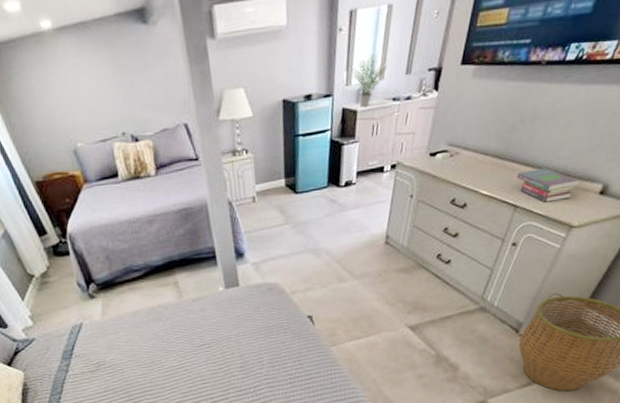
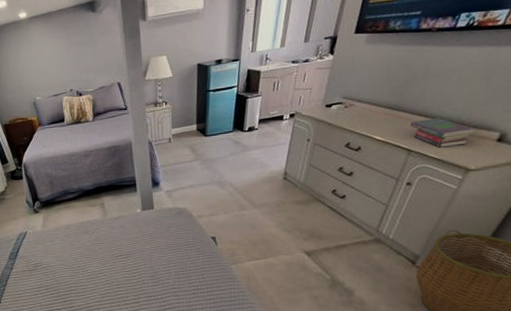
potted plant: present [351,53,388,108] -> none [256,27,288,69]

